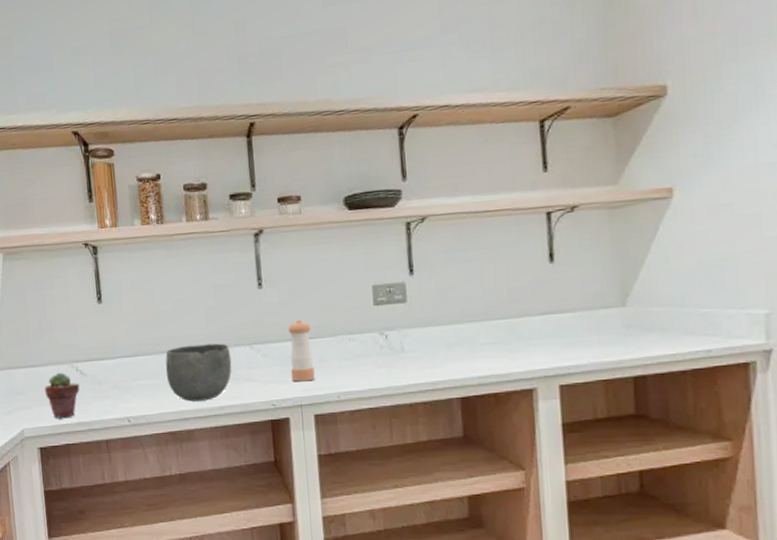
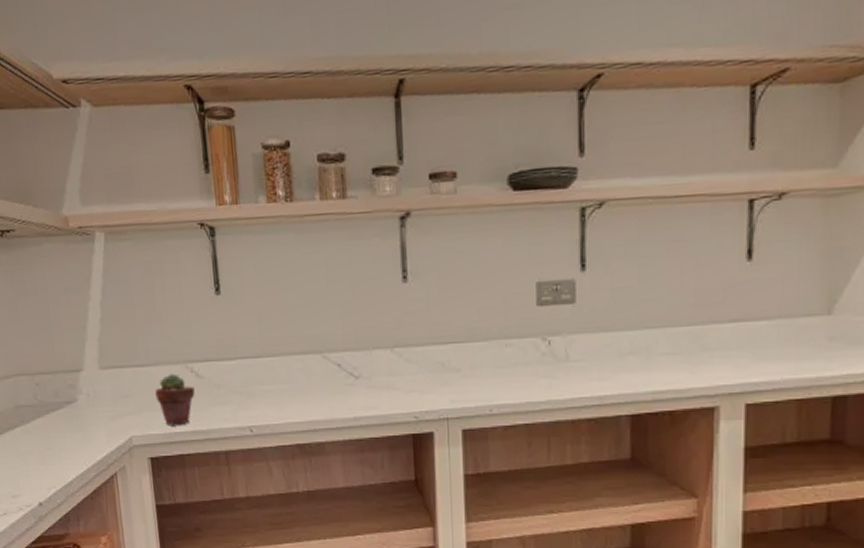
bowl: present [165,343,232,402] -> none [293,345,370,411]
pepper shaker: present [288,320,315,382] -> none [435,320,464,392]

